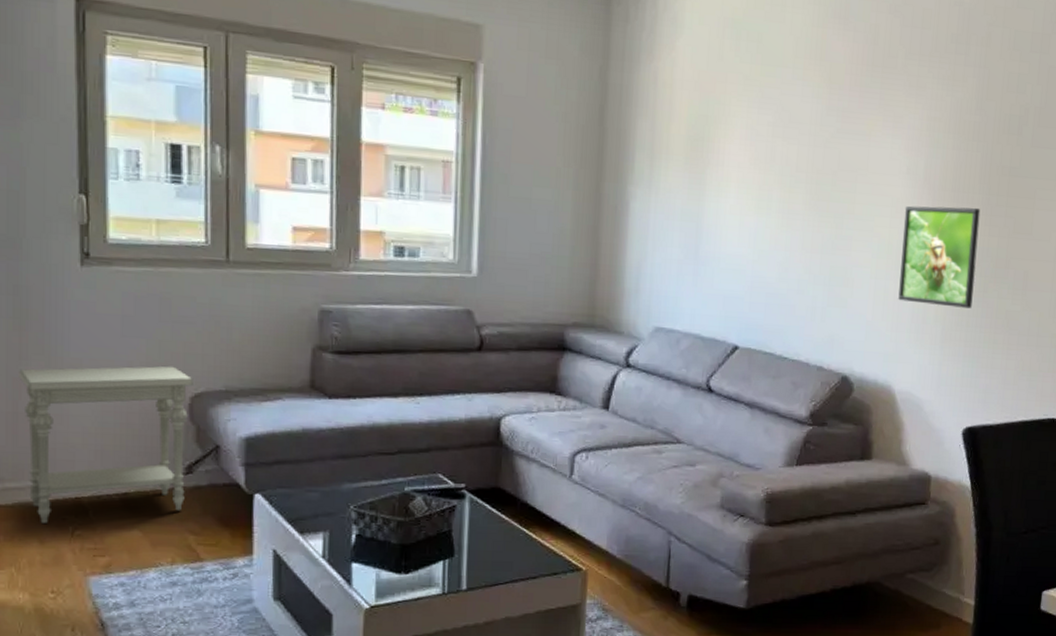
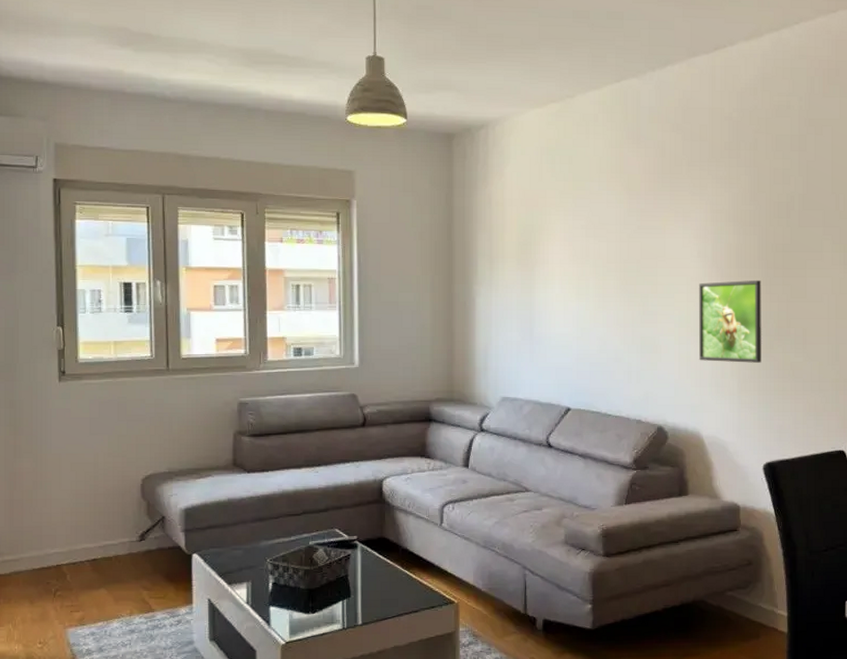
side table: present [19,366,193,524] -> none [14,455,144,588]

